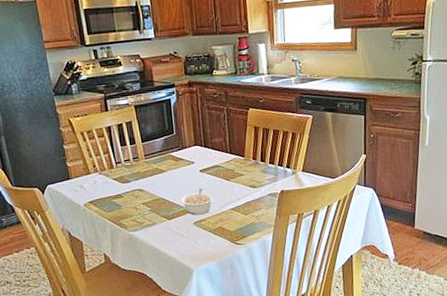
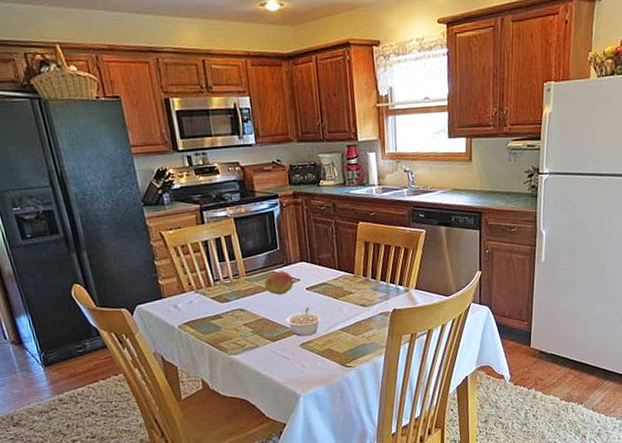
fruit: none [161,154,189,177] -> present [264,271,295,295]

